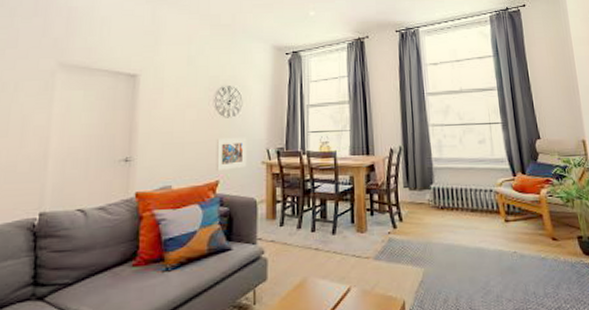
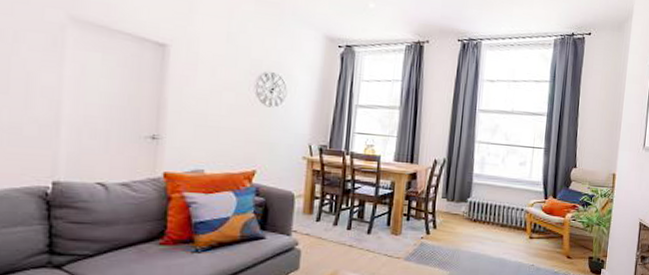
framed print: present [215,138,247,172] -> none [253,128,289,161]

